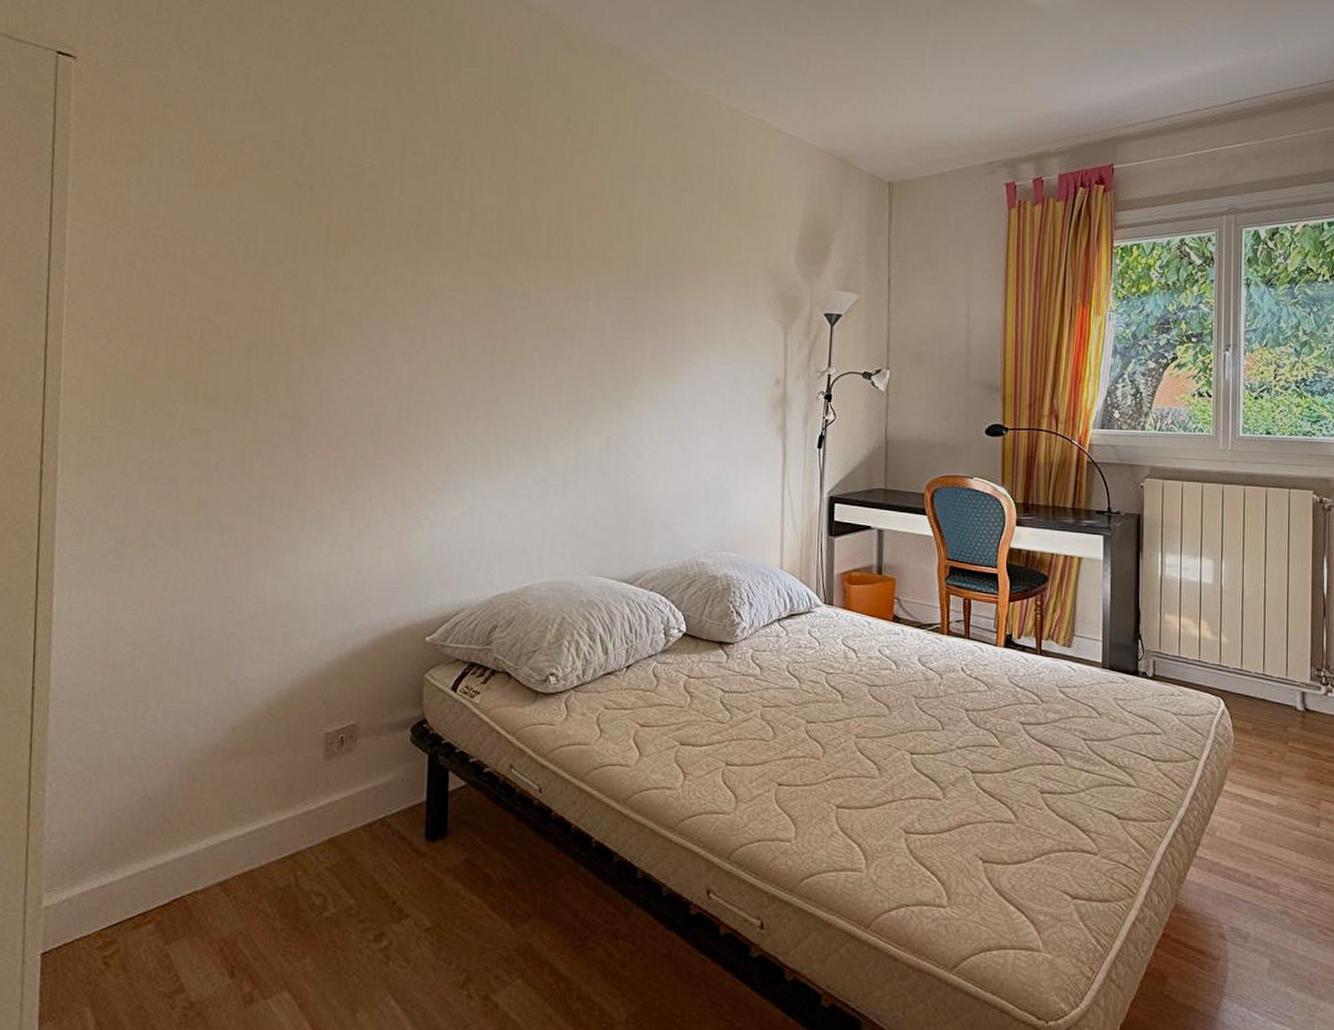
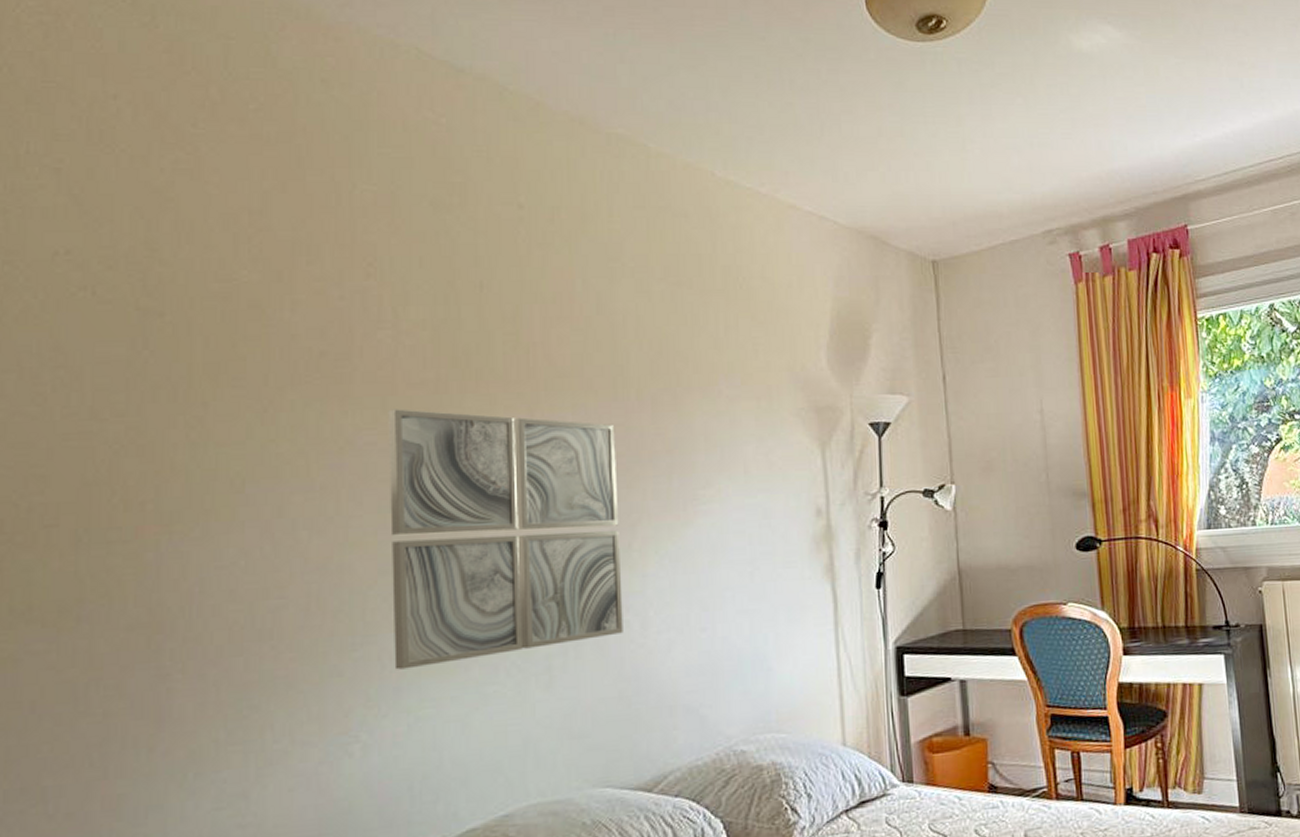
wall art: none [455,272,627,470] -> present [388,408,623,670]

